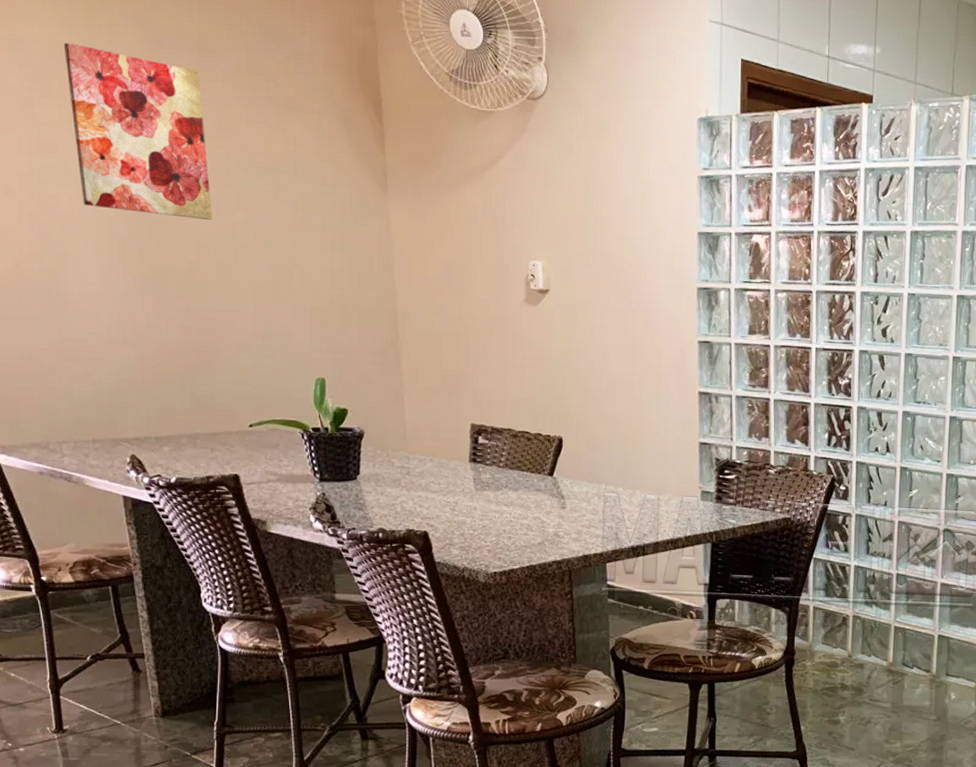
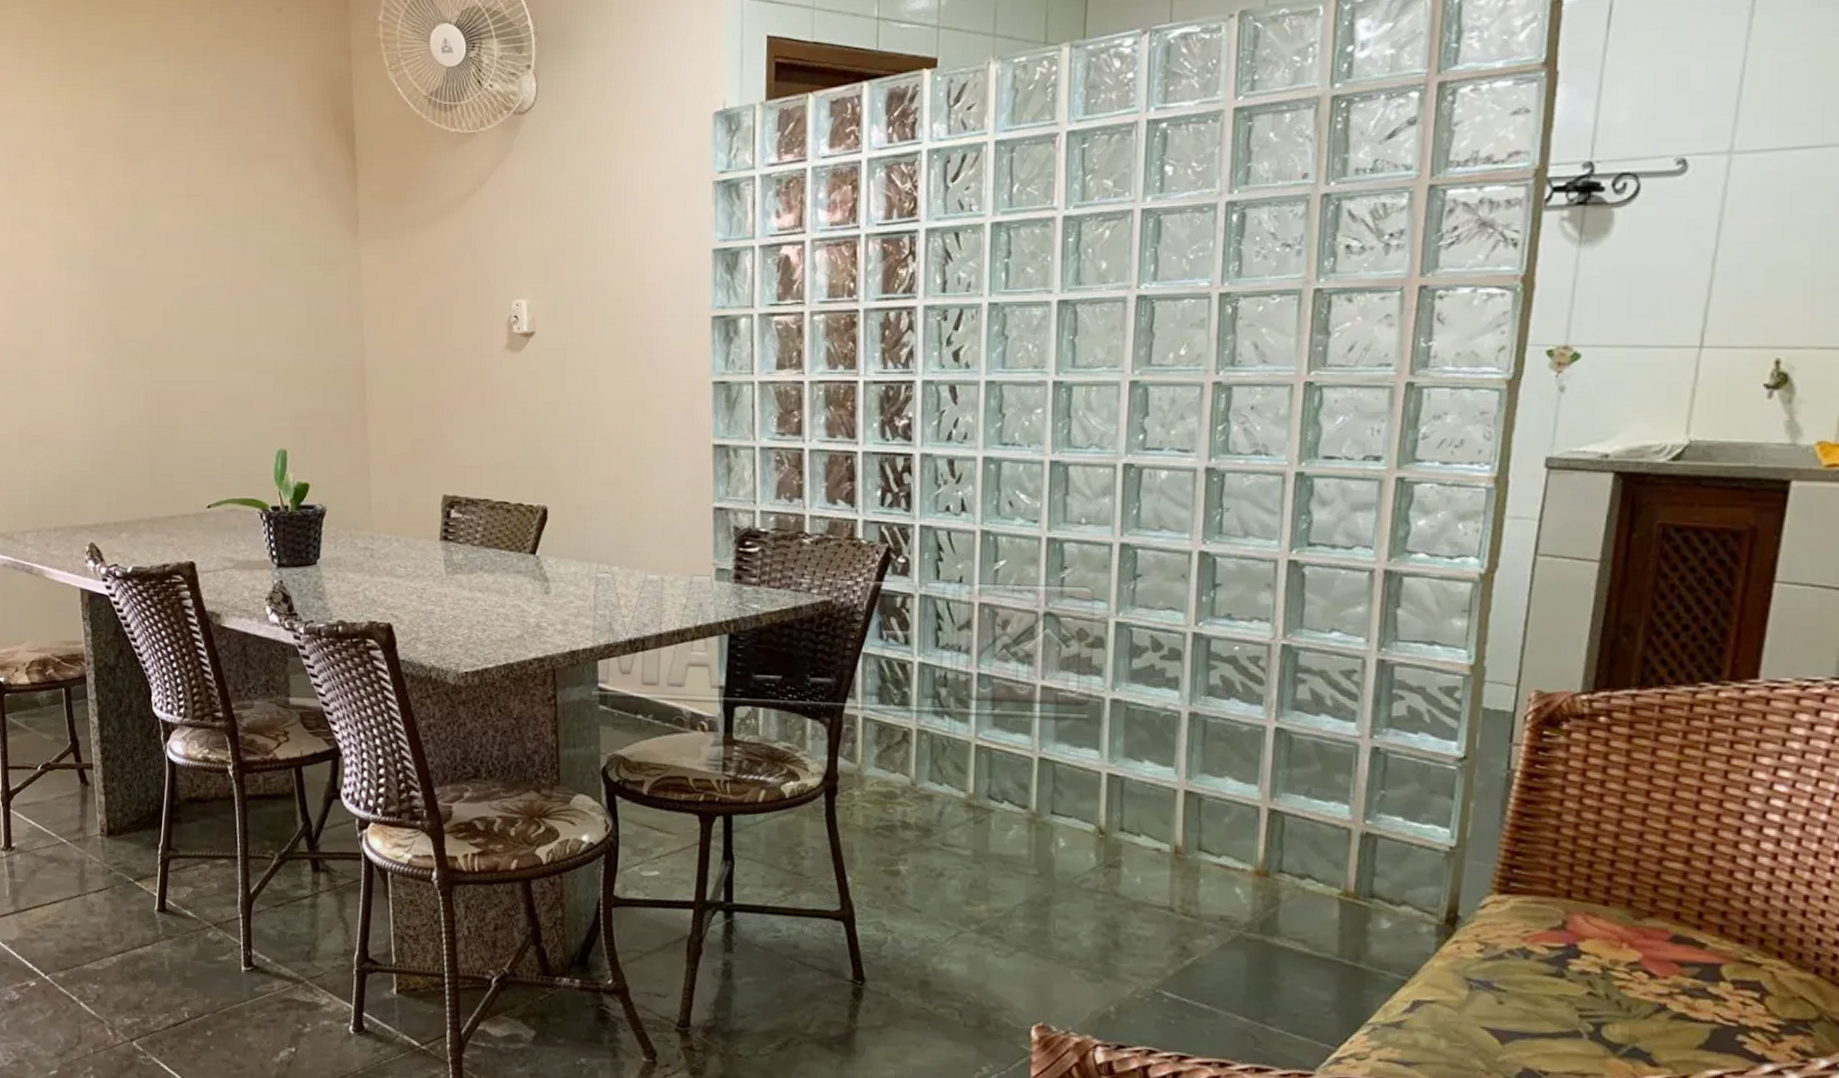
wall art: present [63,42,212,220] -> none [47,113,180,284]

